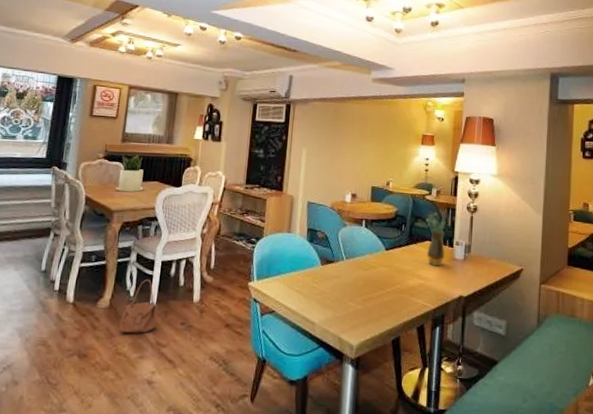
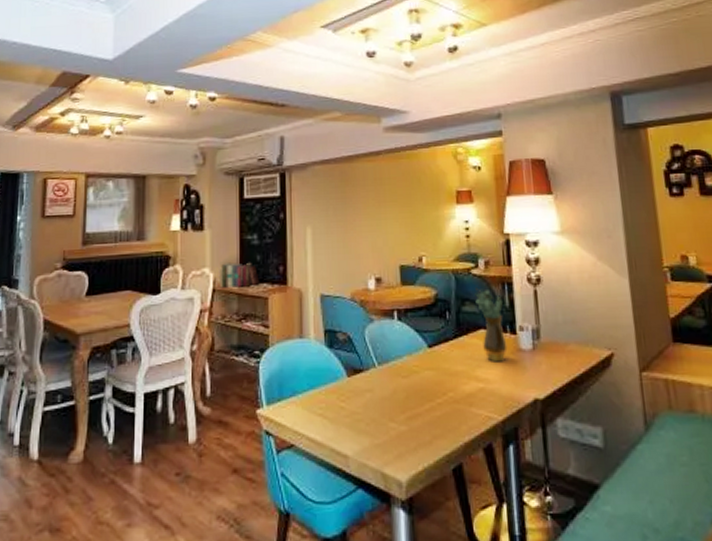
planter: present [115,154,144,193] -> none [79,258,114,309]
handbag: present [119,279,159,334] -> none [98,418,146,495]
books: none [229,169,261,190] -> present [220,262,260,288]

